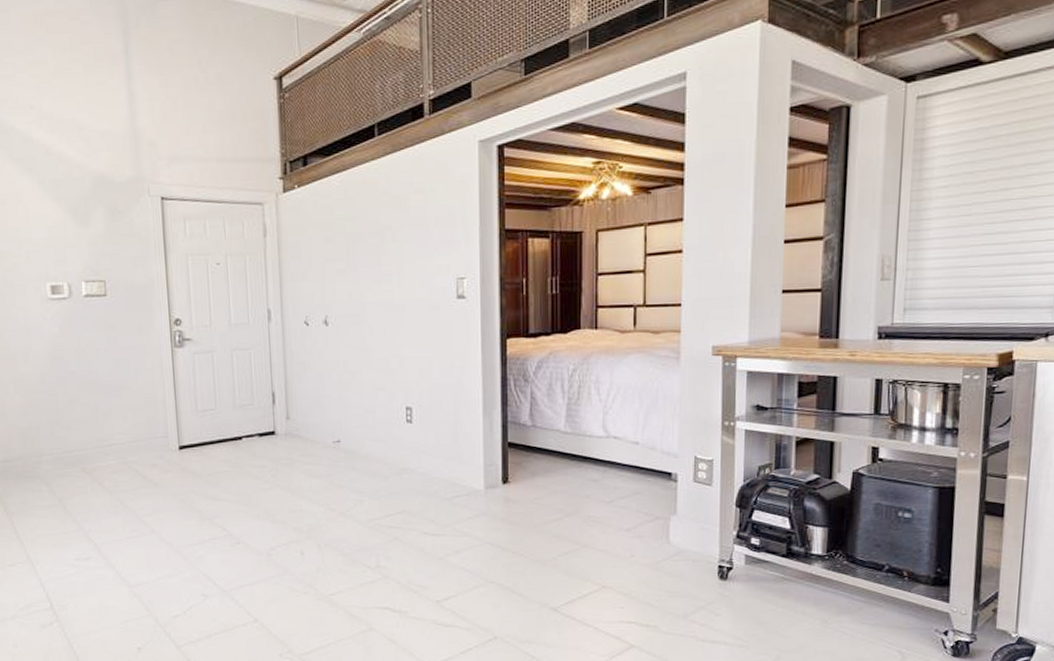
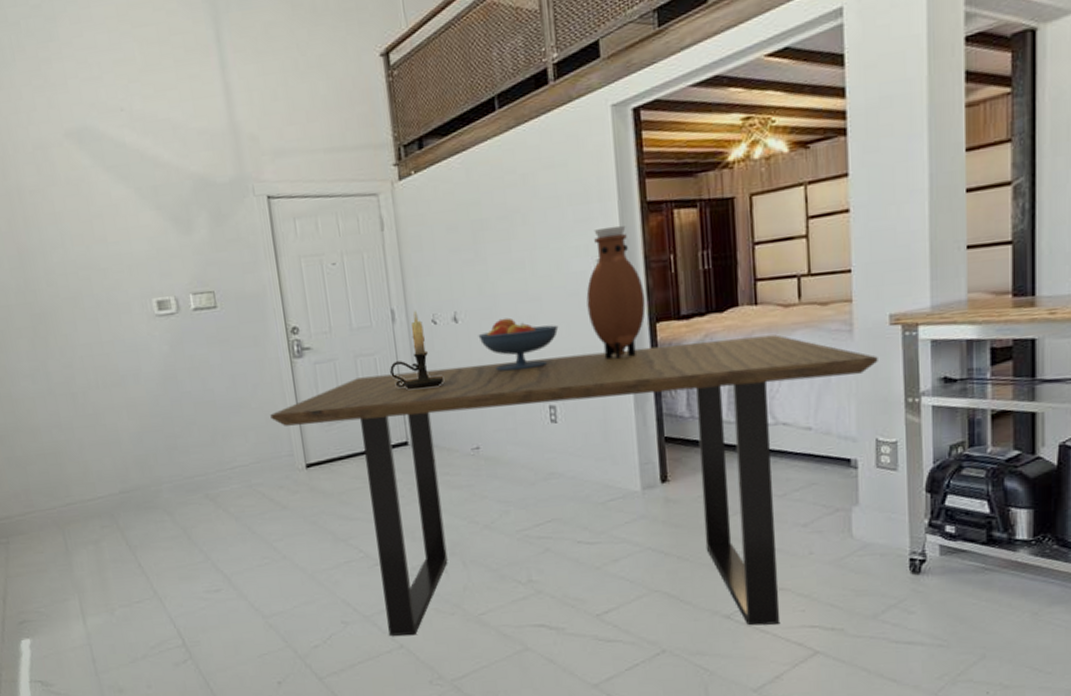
dining table: none [149,357,700,619] -> present [270,335,878,636]
candle holder: none [263,311,312,384] -> present [390,310,445,390]
fruit bowl: none [346,324,419,373] -> present [478,317,559,371]
vase: none [446,248,498,369] -> present [586,225,646,360]

